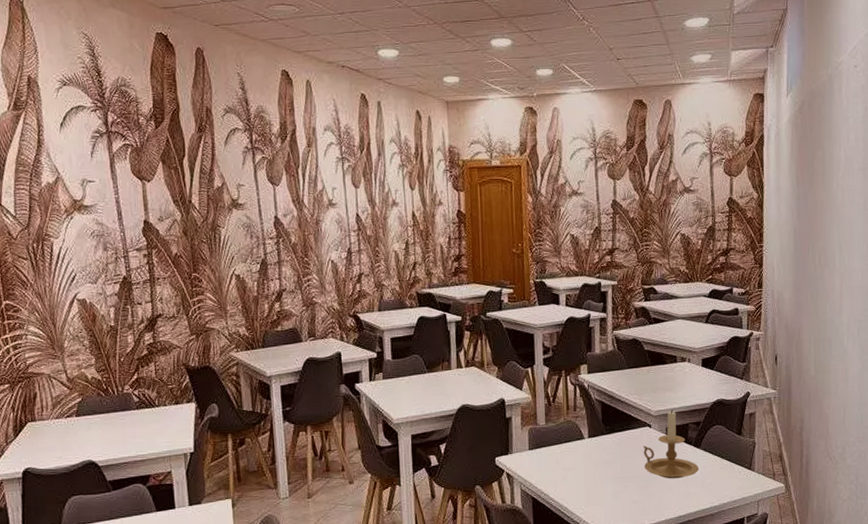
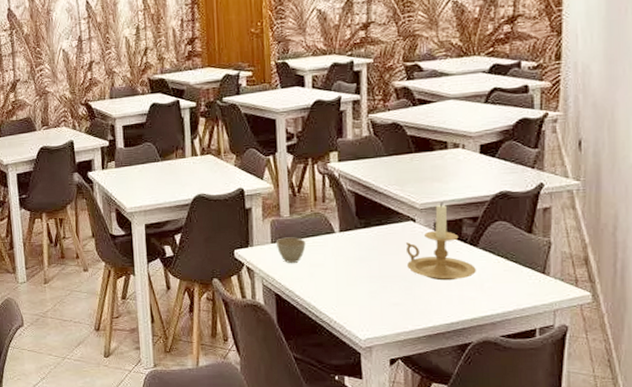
cup: none [533,444,559,468] -> present [275,237,306,263]

